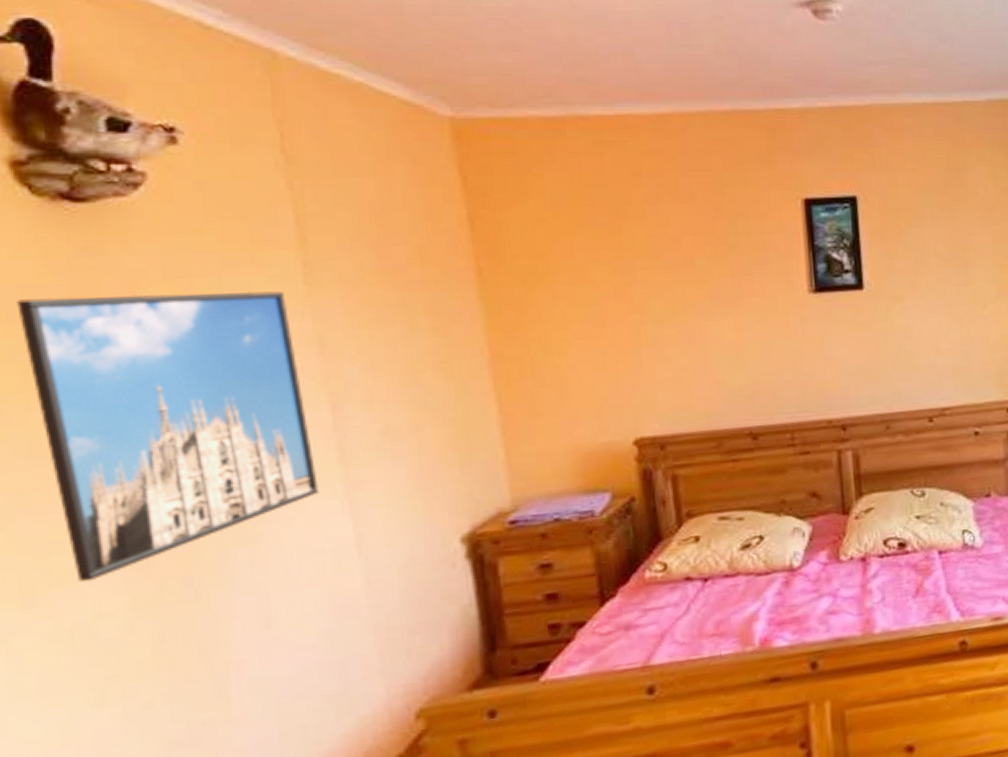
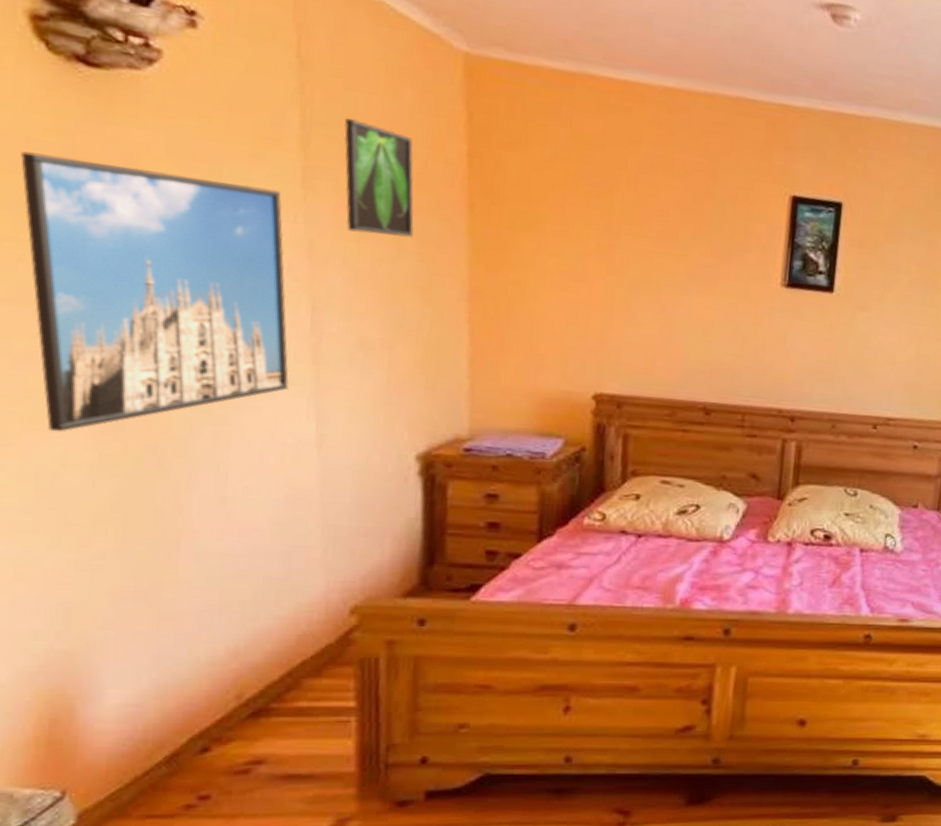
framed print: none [339,205,424,319] -> present [344,118,414,238]

